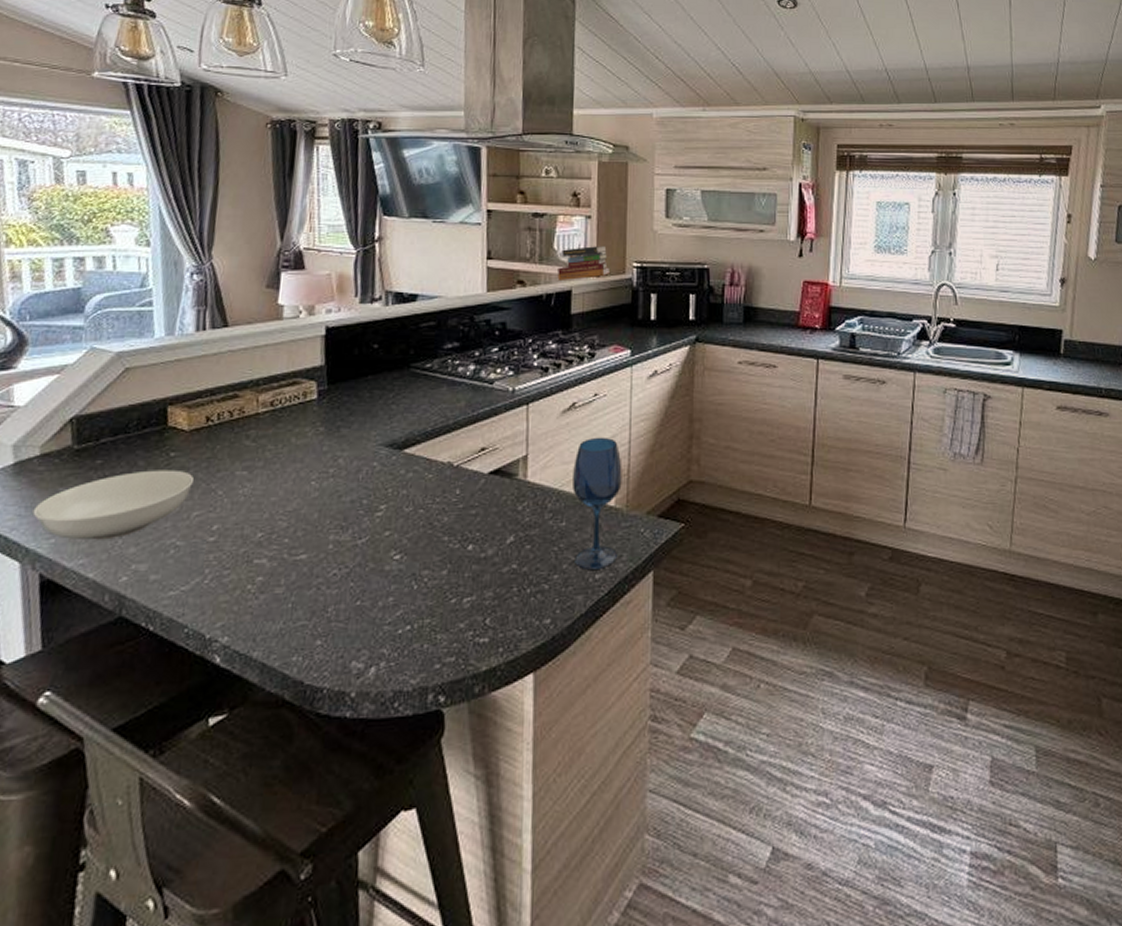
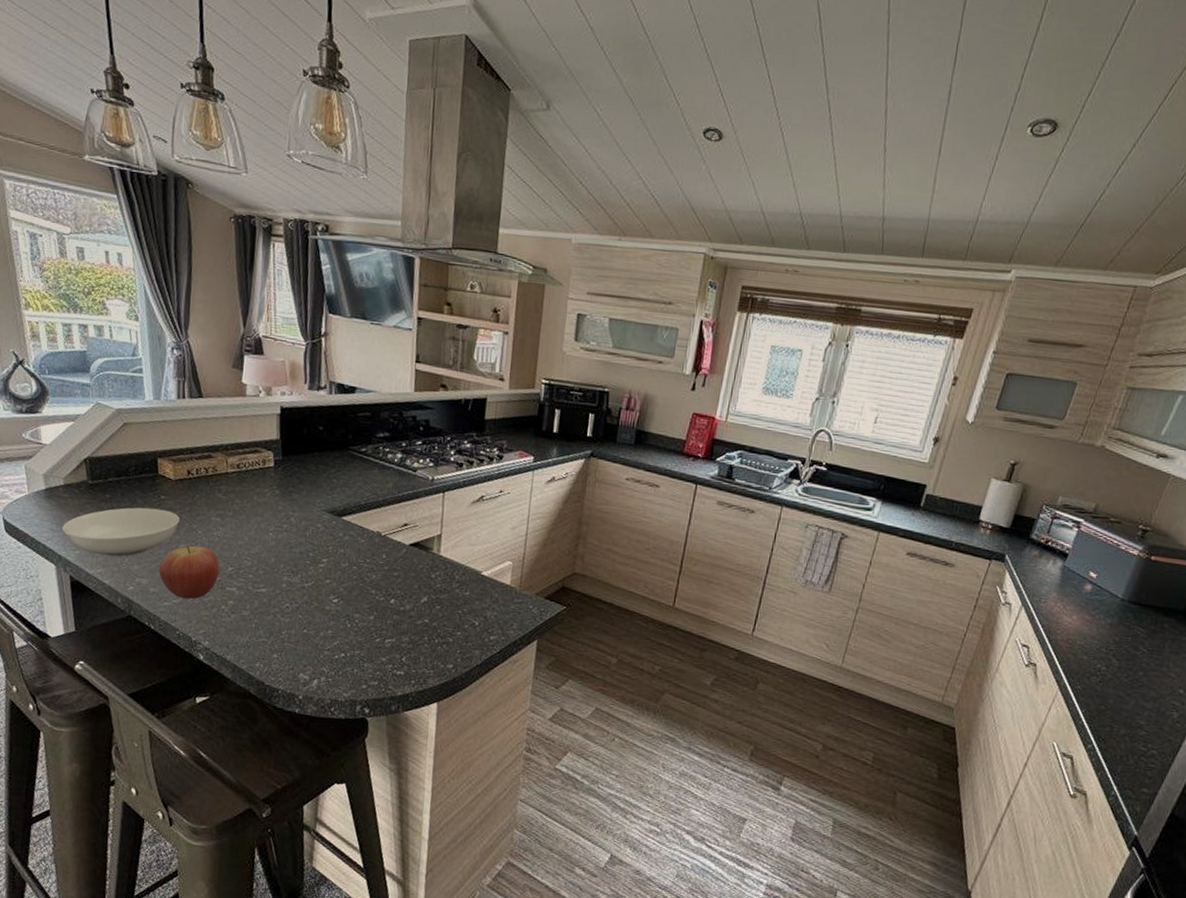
fruit: none [162,510,246,583] -> present [158,545,220,600]
books: present [557,245,609,282] -> none [475,360,521,389]
wineglass: present [573,437,622,569] -> none [474,526,519,633]

